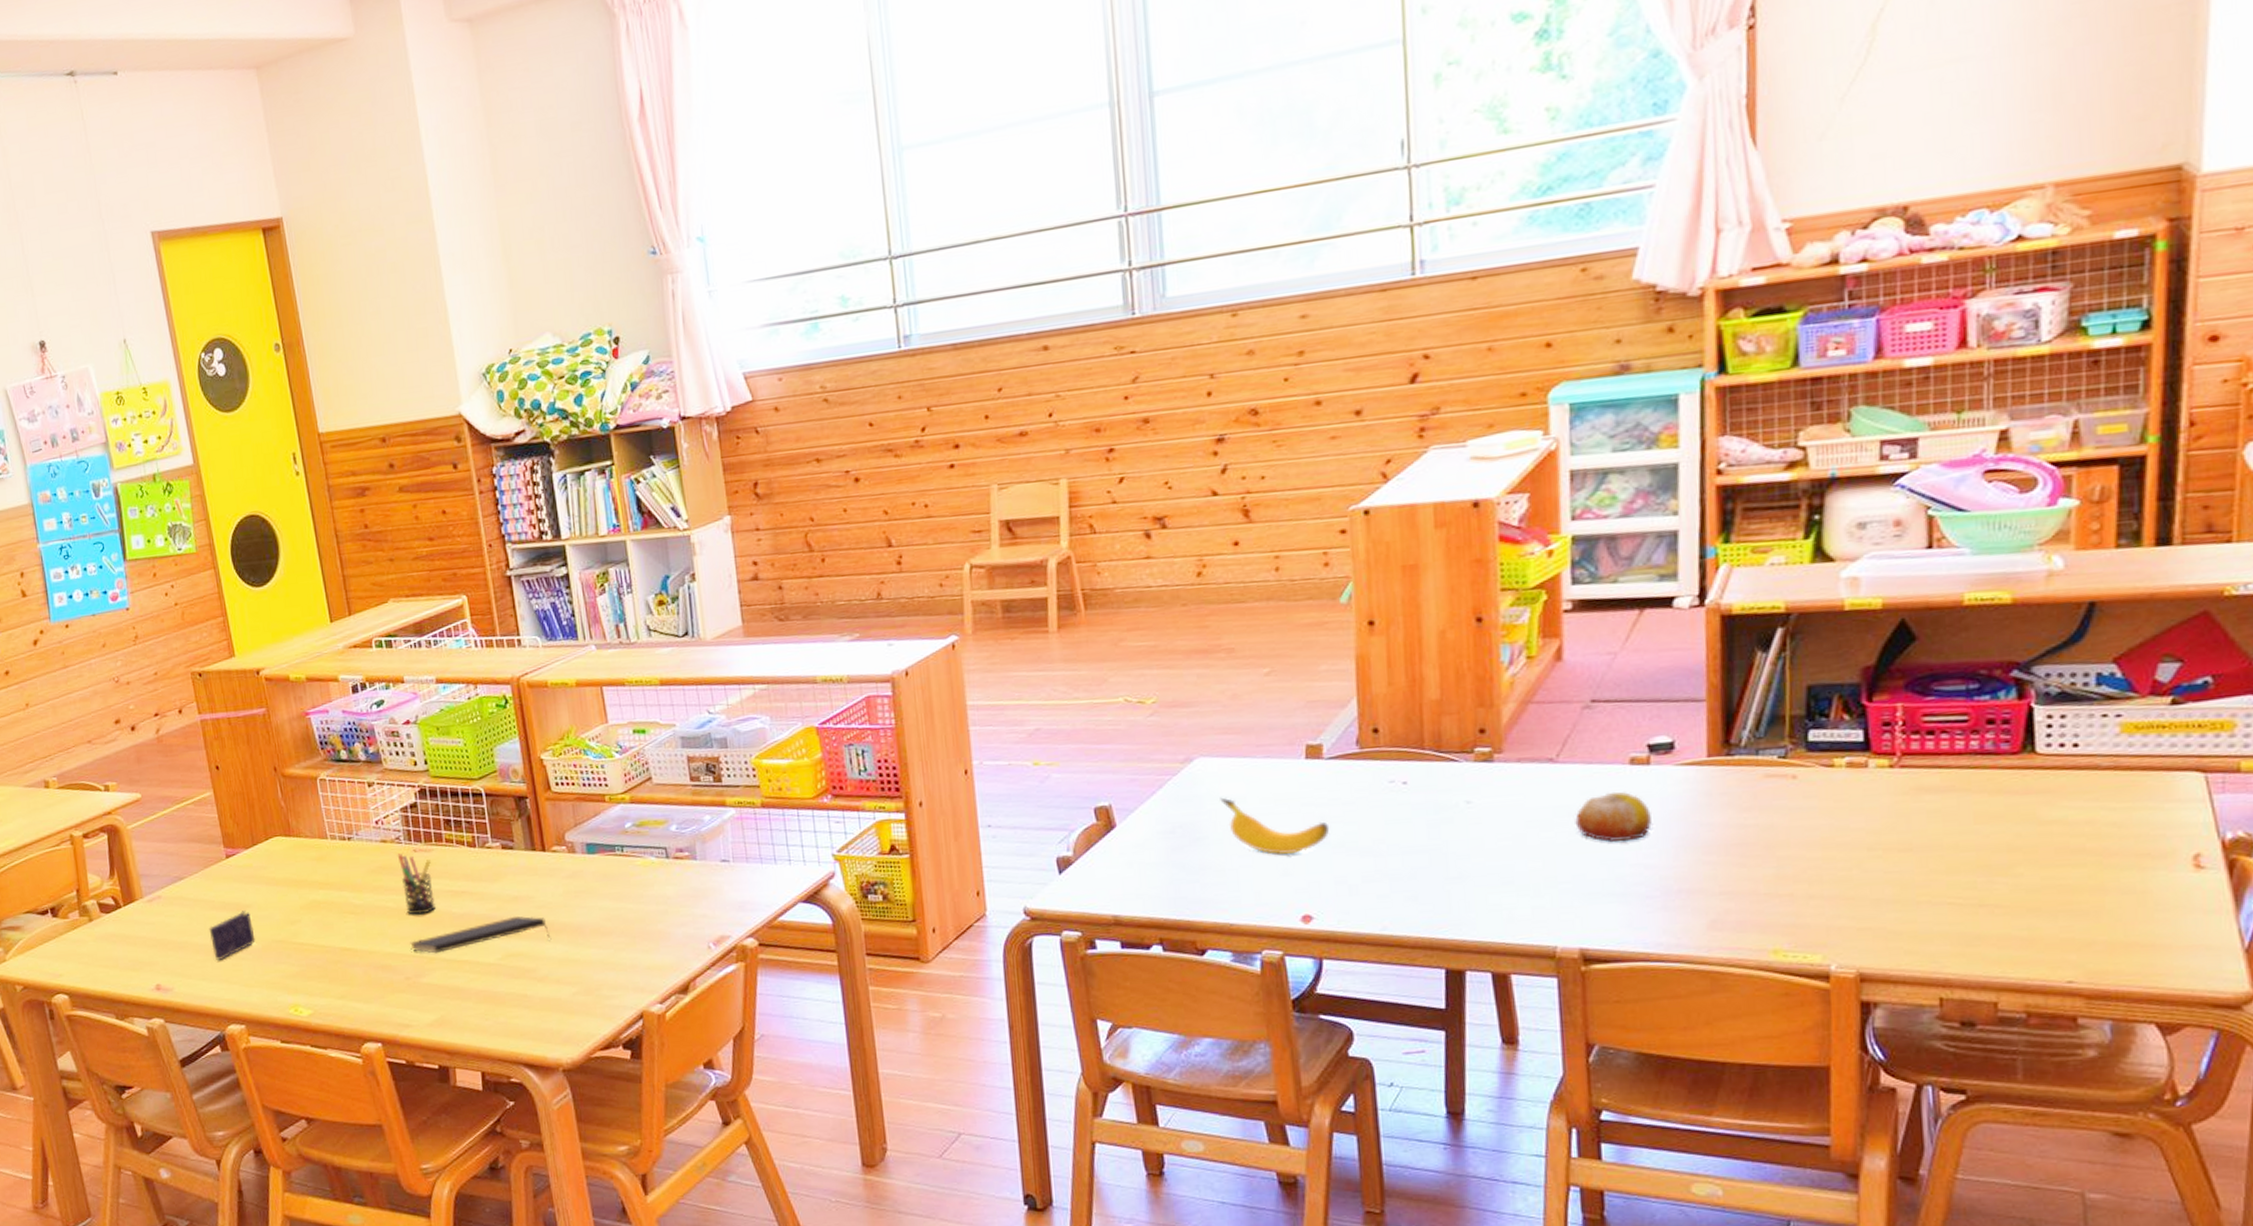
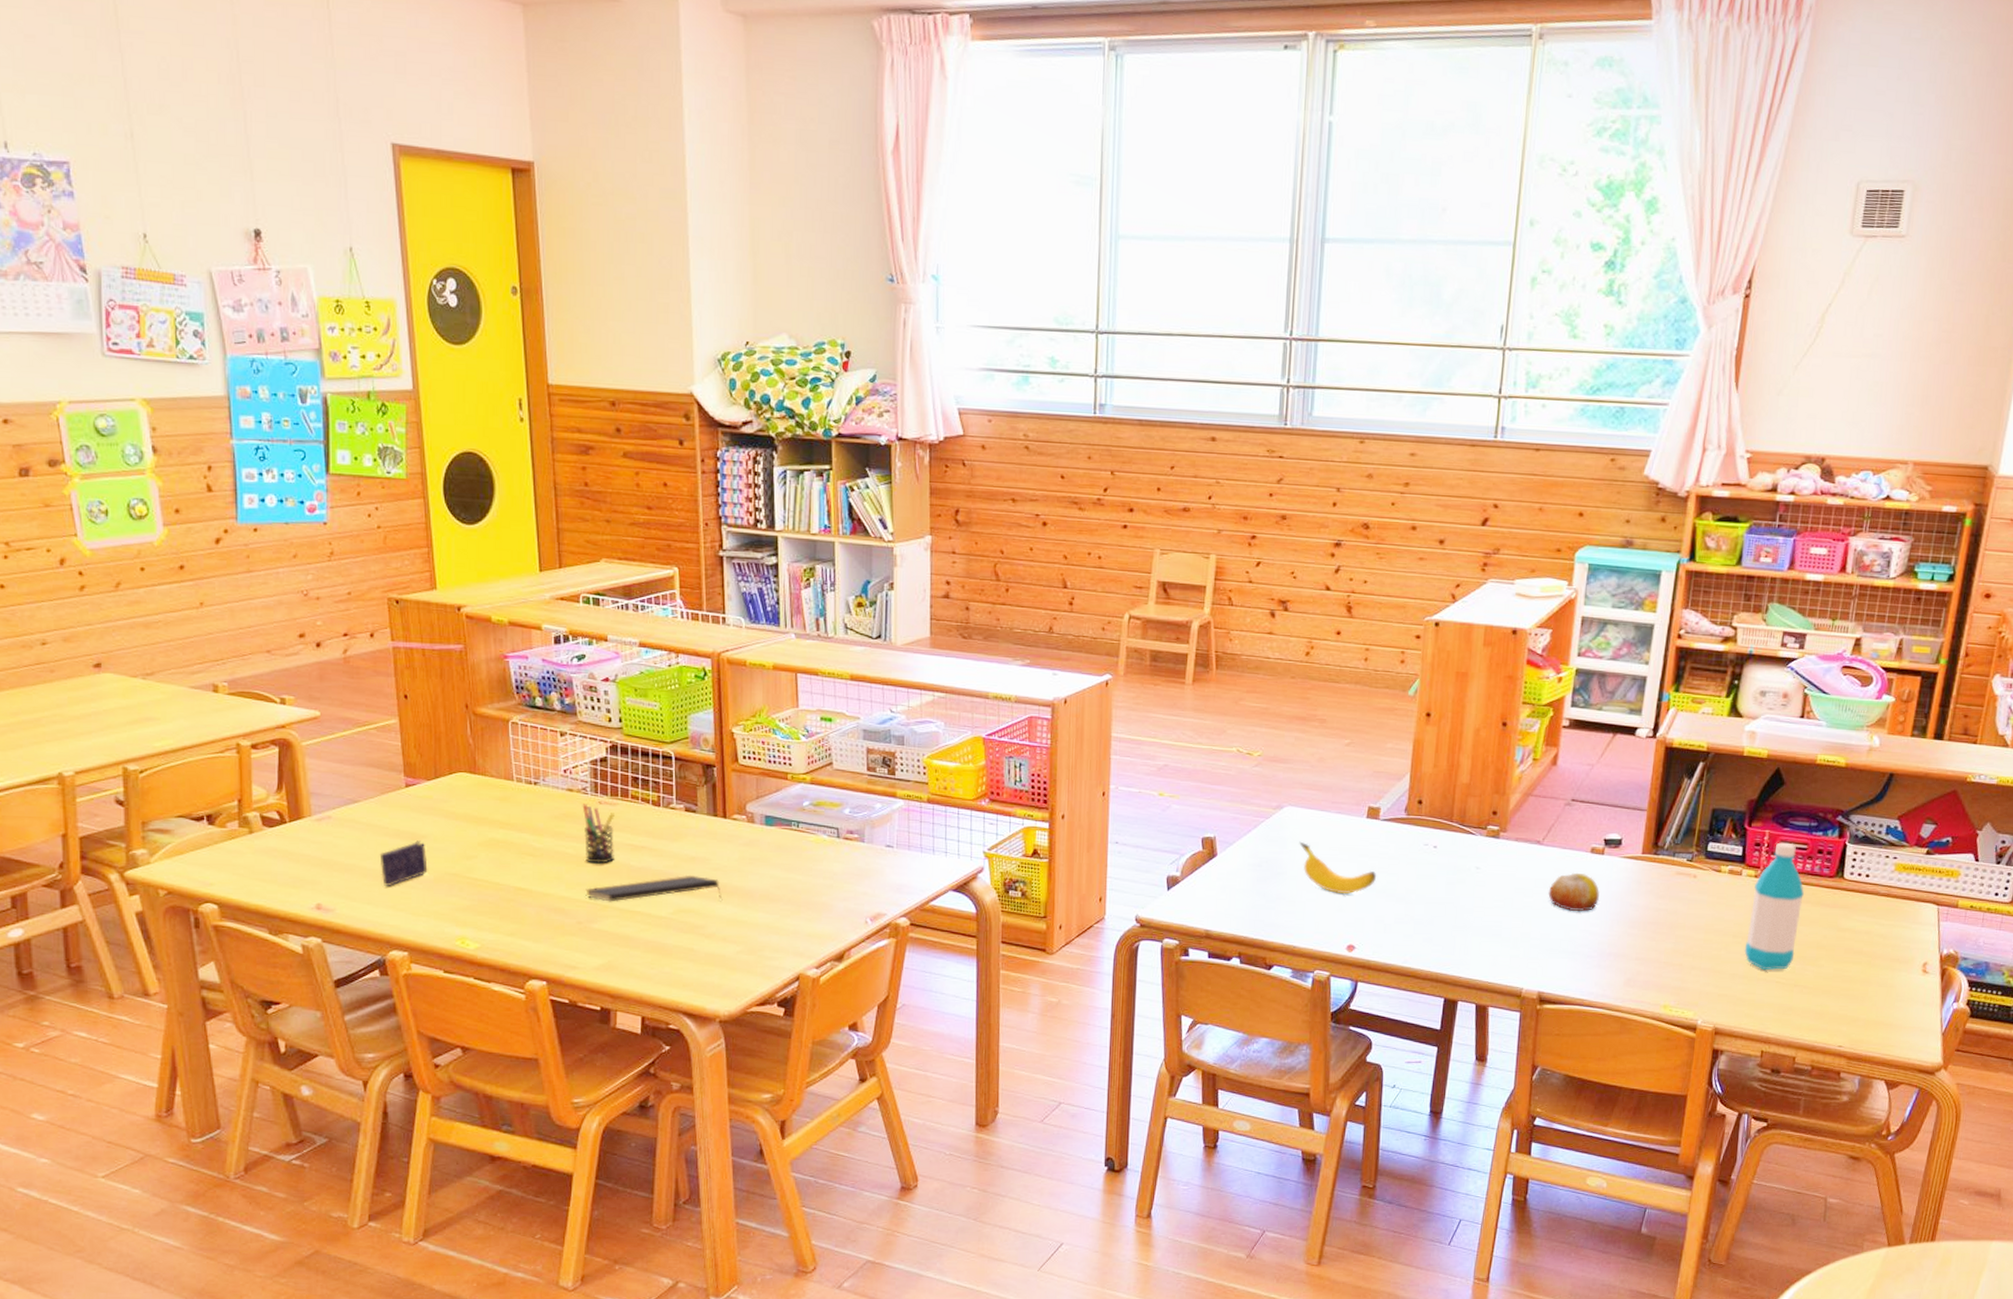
water bottle: none [1888,715,1973,890] -> present [1744,842,1804,971]

